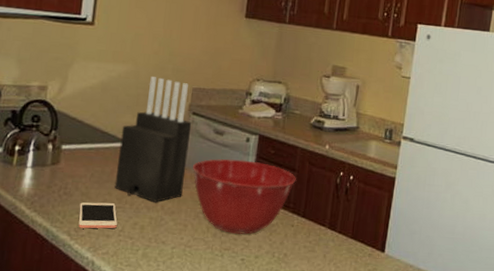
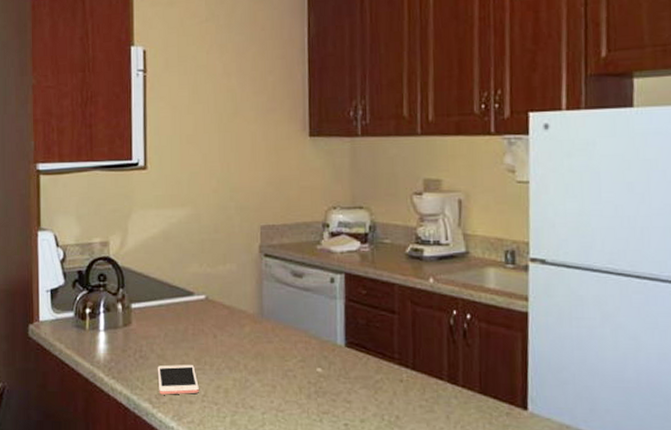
knife block: present [114,76,192,202] -> none [190,218,266,361]
mixing bowl: present [193,159,296,235] -> none [273,305,398,395]

